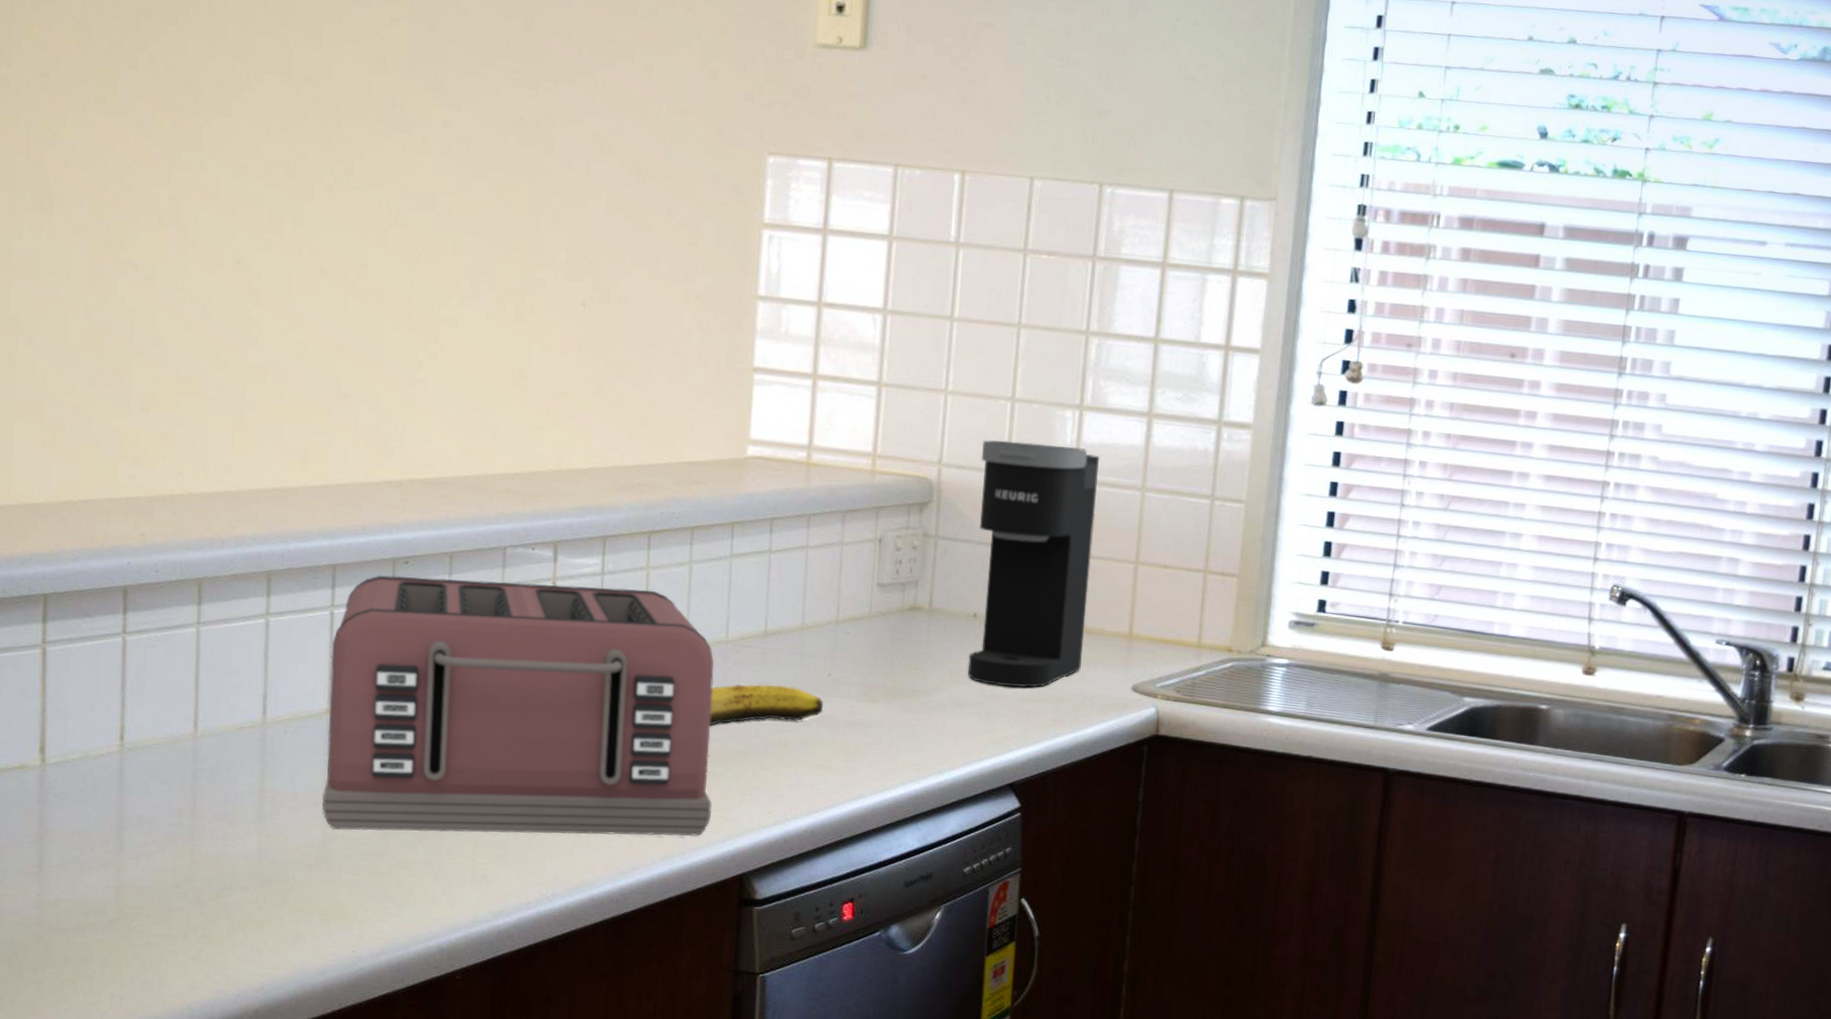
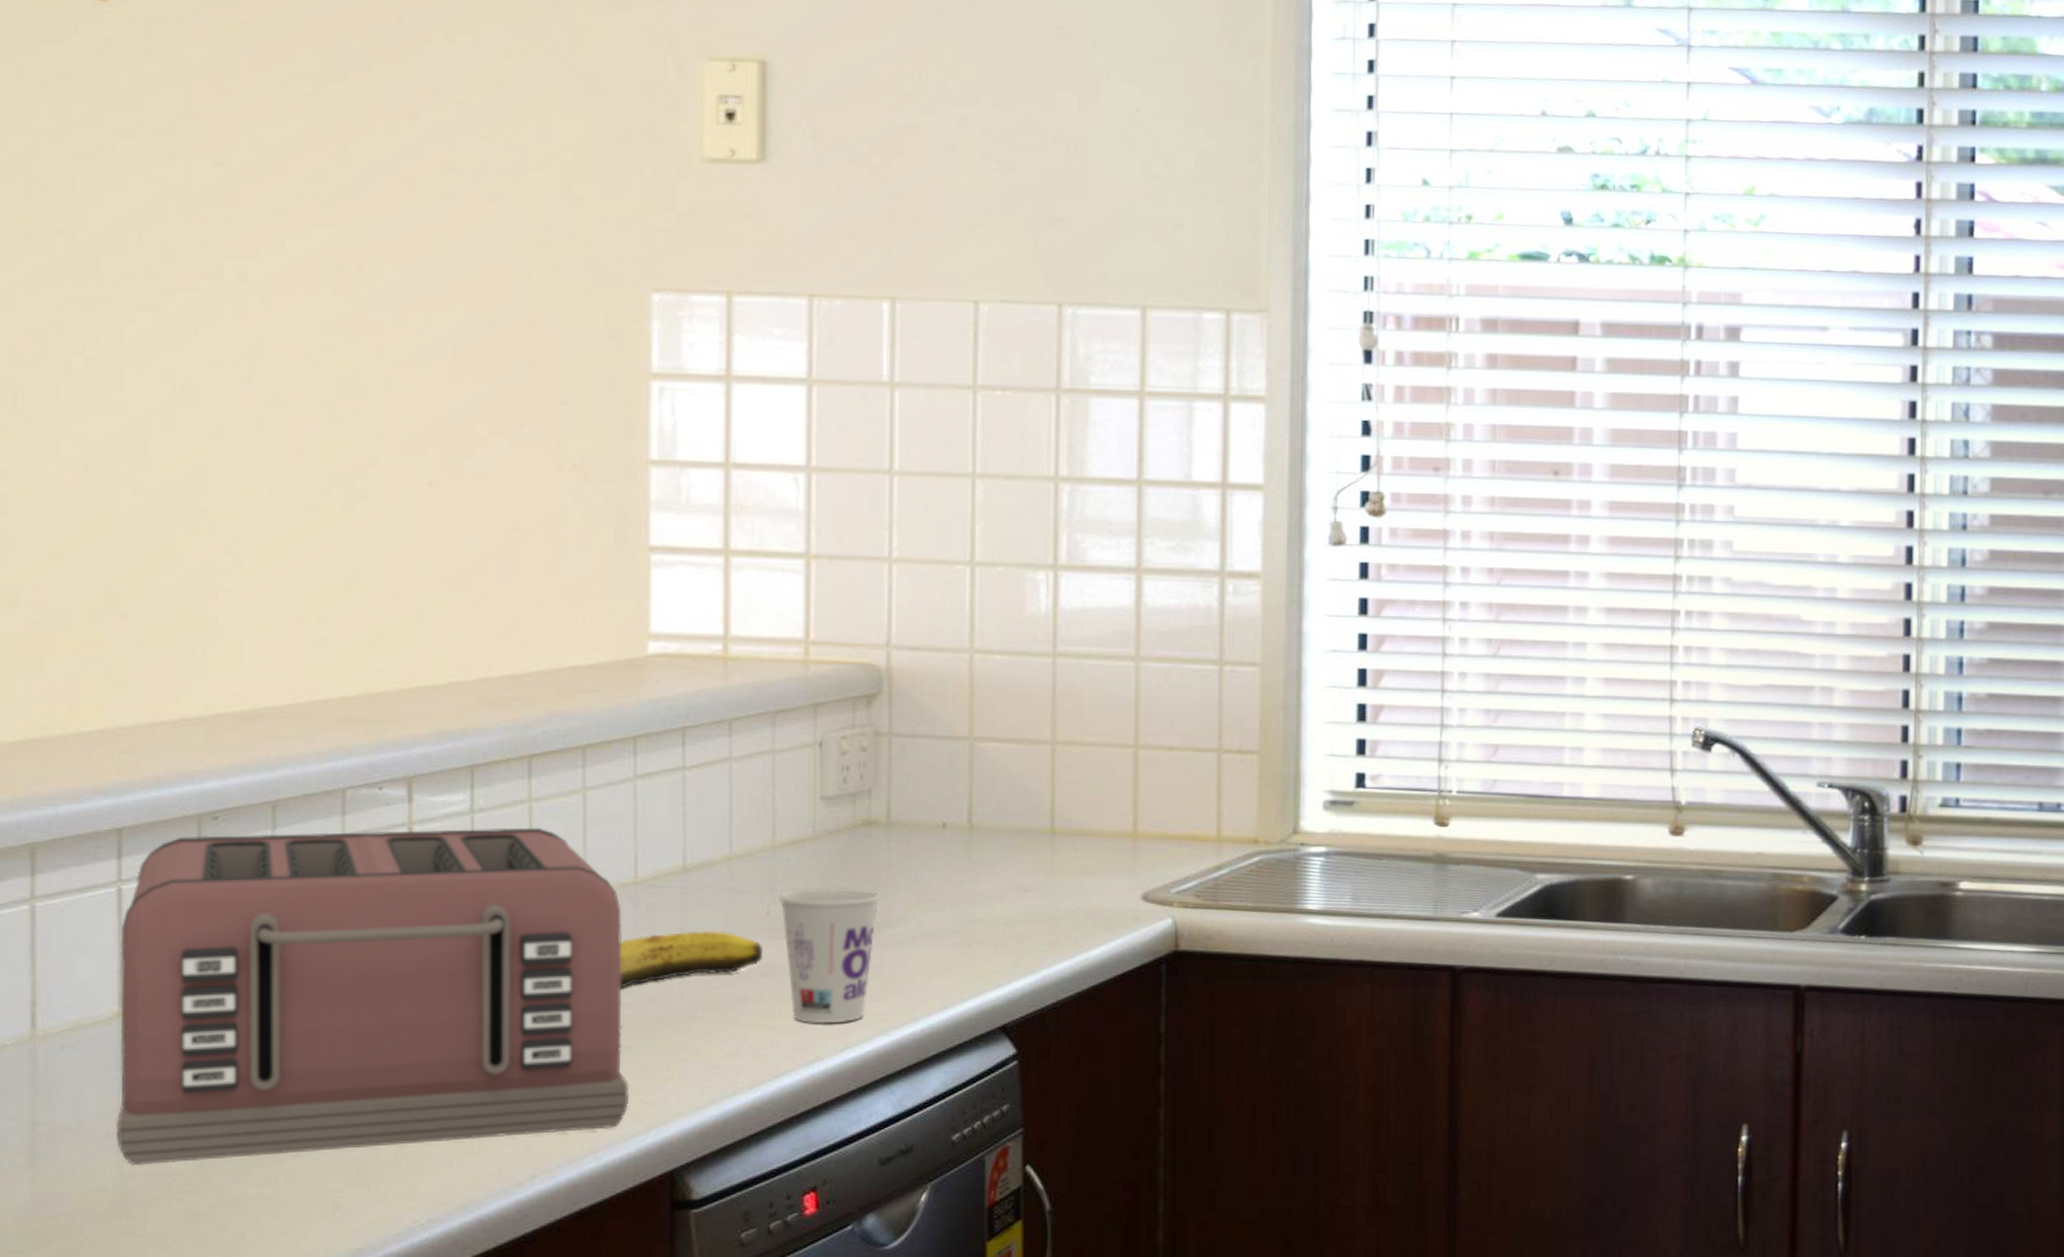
cup: none [838,657,920,770] -> present [778,887,881,1024]
coffee maker: present [967,440,1099,688] -> none [939,613,1082,908]

